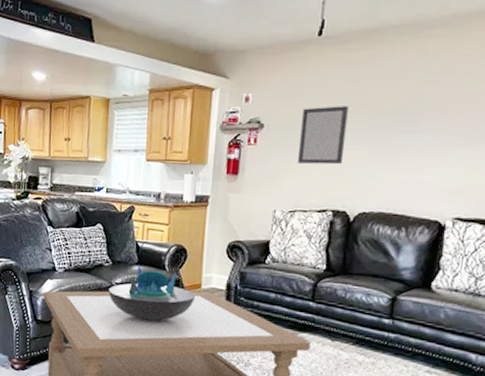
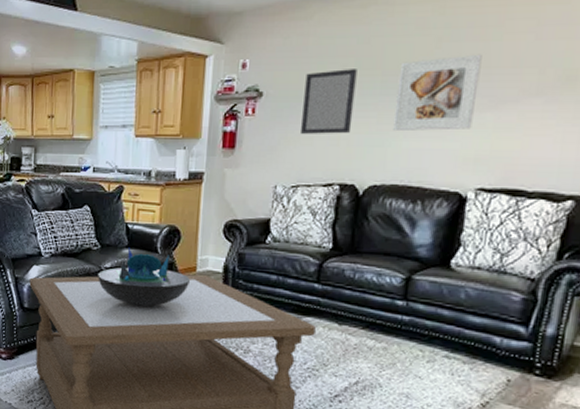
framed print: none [380,97,458,165] -> present [393,54,482,131]

